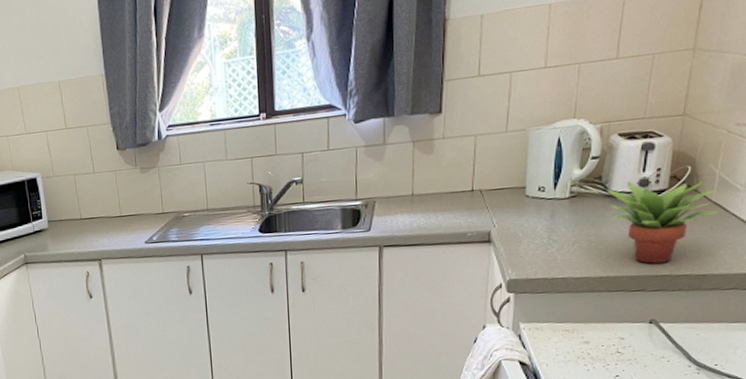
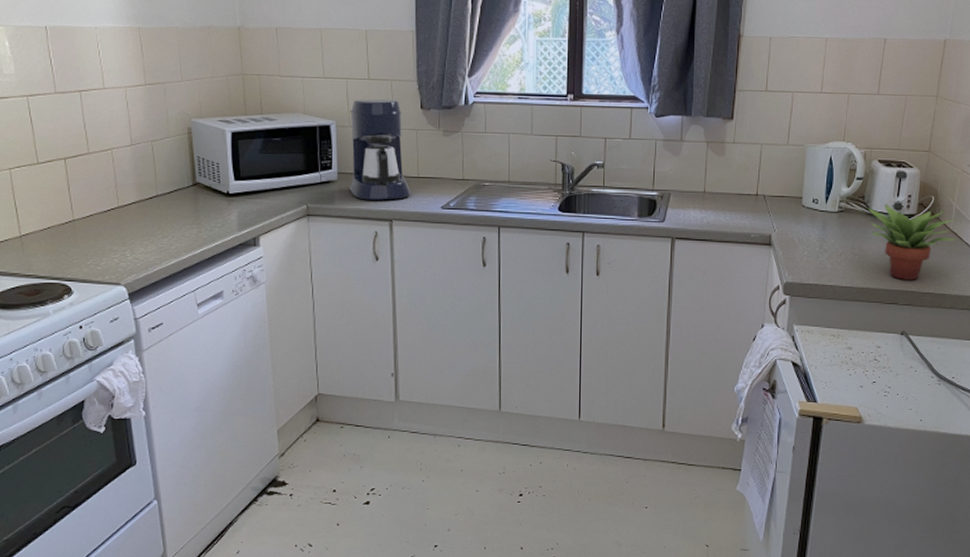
coffee maker: none [53,144,115,244] -> present [349,98,410,201]

